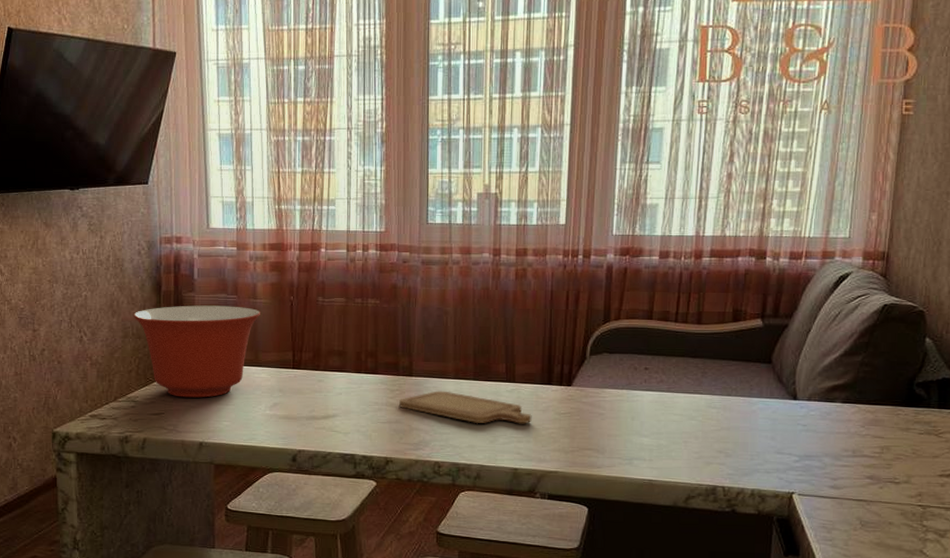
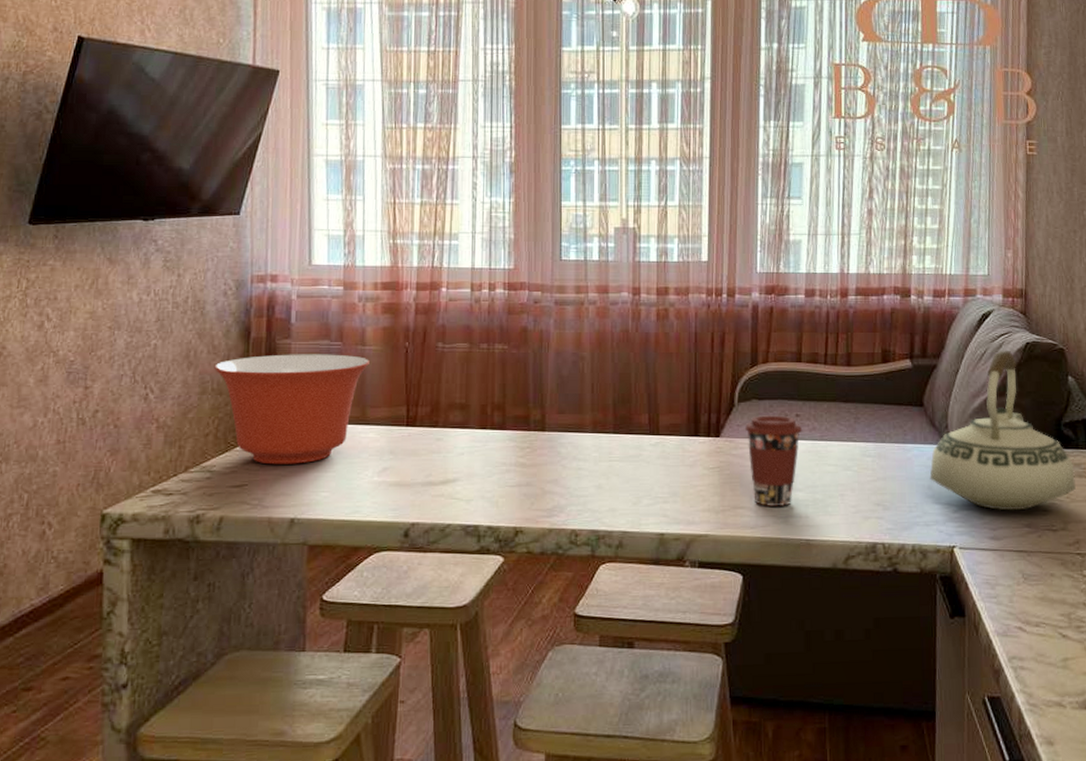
chopping board: present [399,390,532,424] -> none [530,446,678,484]
coffee cup: none [595,368,651,450] -> present [744,415,803,506]
teakettle: none [773,311,924,463] -> present [929,350,1077,511]

